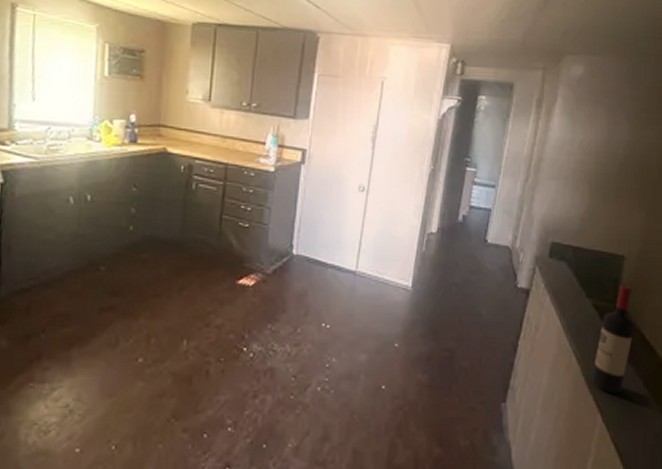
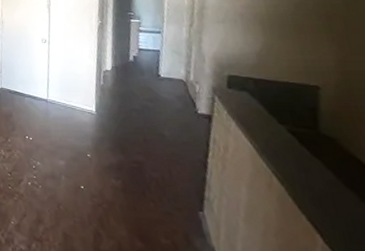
wine bottle: present [592,285,636,394] -> none [300,113,349,218]

